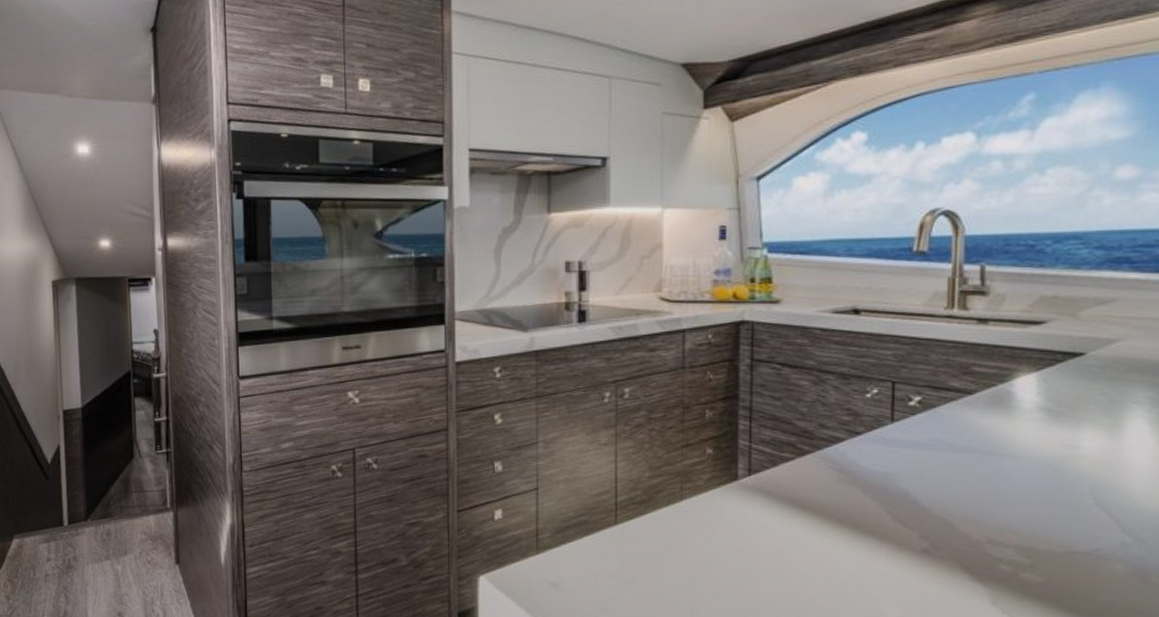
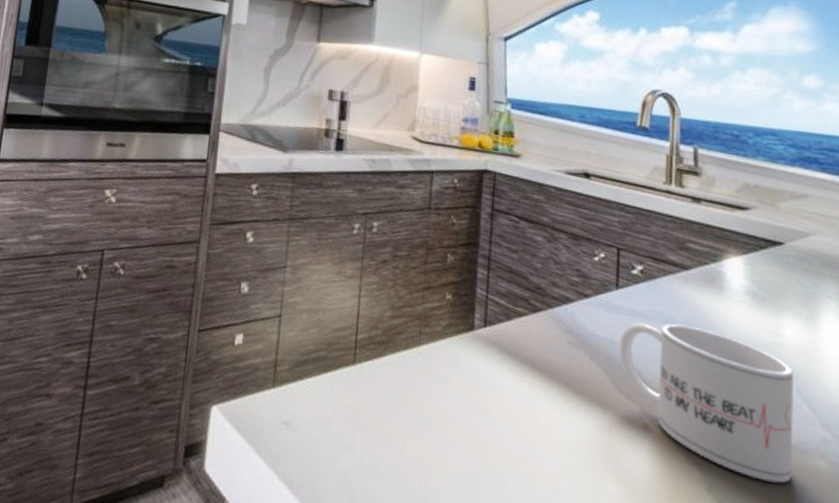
mug: none [895,449,1092,590] -> present [618,322,795,484]

